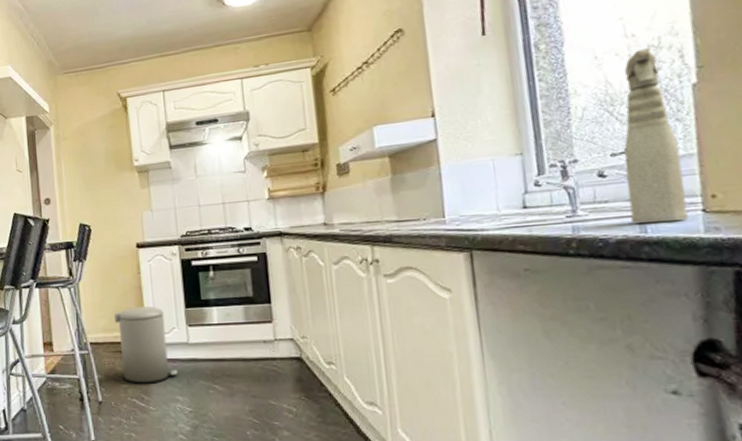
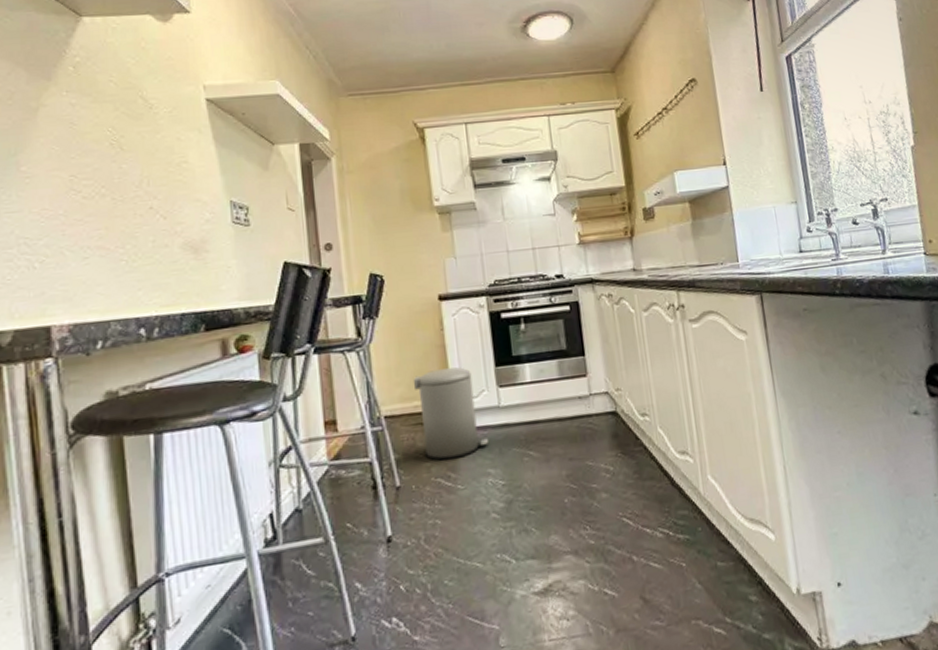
spray bottle: present [624,48,688,224] -> none [866,114,915,266]

